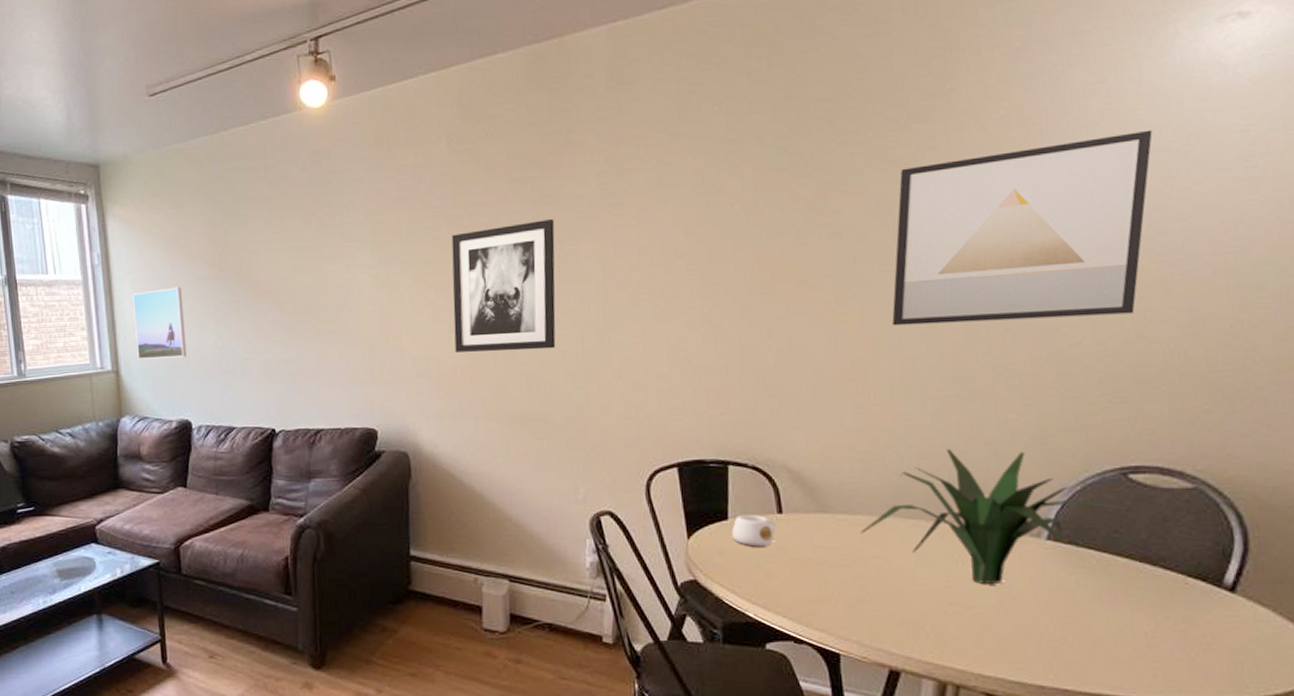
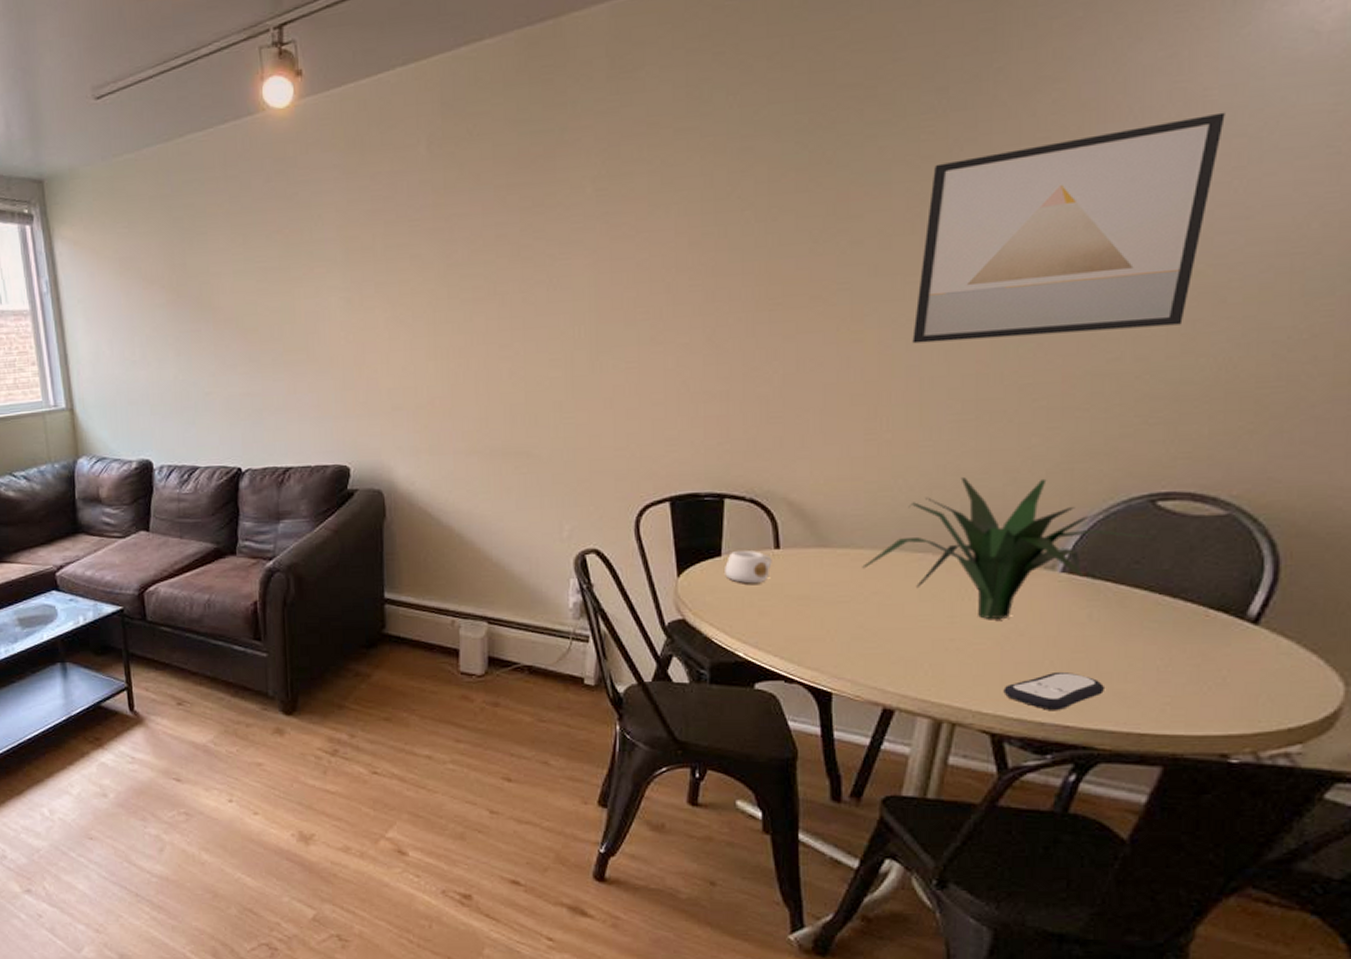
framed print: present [132,287,186,359] -> none [84,315,145,396]
wall art: present [451,219,556,352] -> none [431,231,545,382]
remote control: none [1002,635,1098,673] -> present [1003,671,1104,710]

